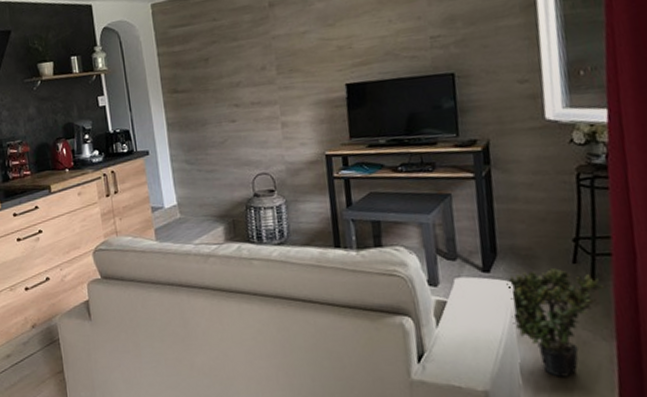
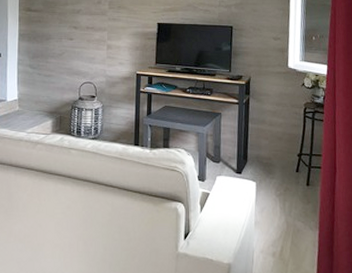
potted plant: present [506,268,605,377] -> none [251,175,315,255]

